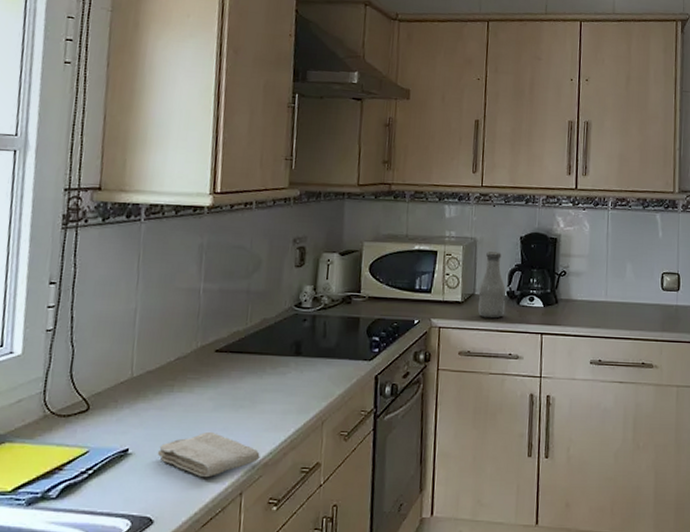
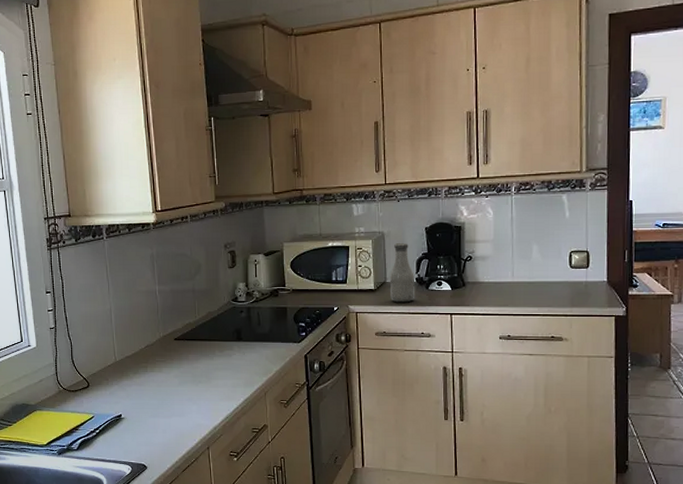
washcloth: present [157,431,260,478] -> none [142,401,219,436]

